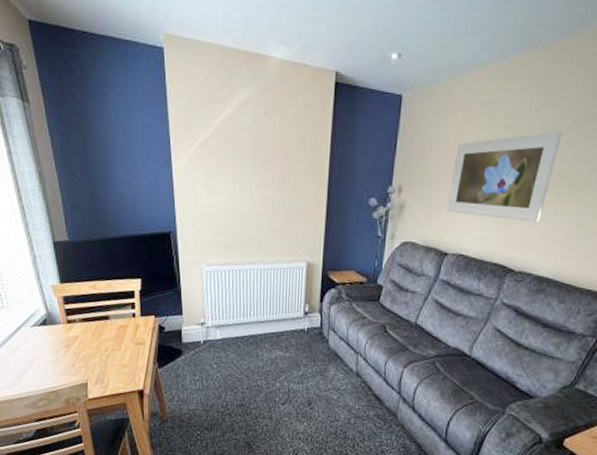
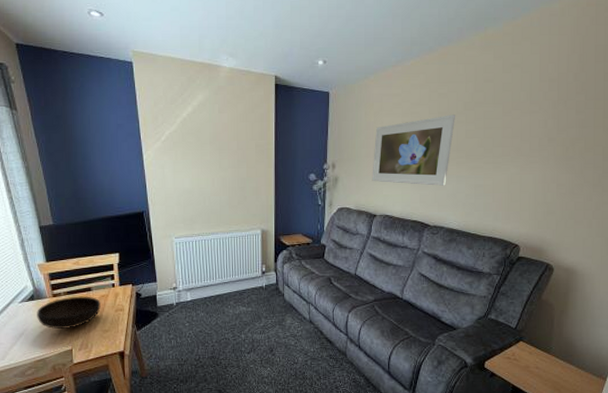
bowl: none [49,324,119,360] -> present [37,296,101,330]

